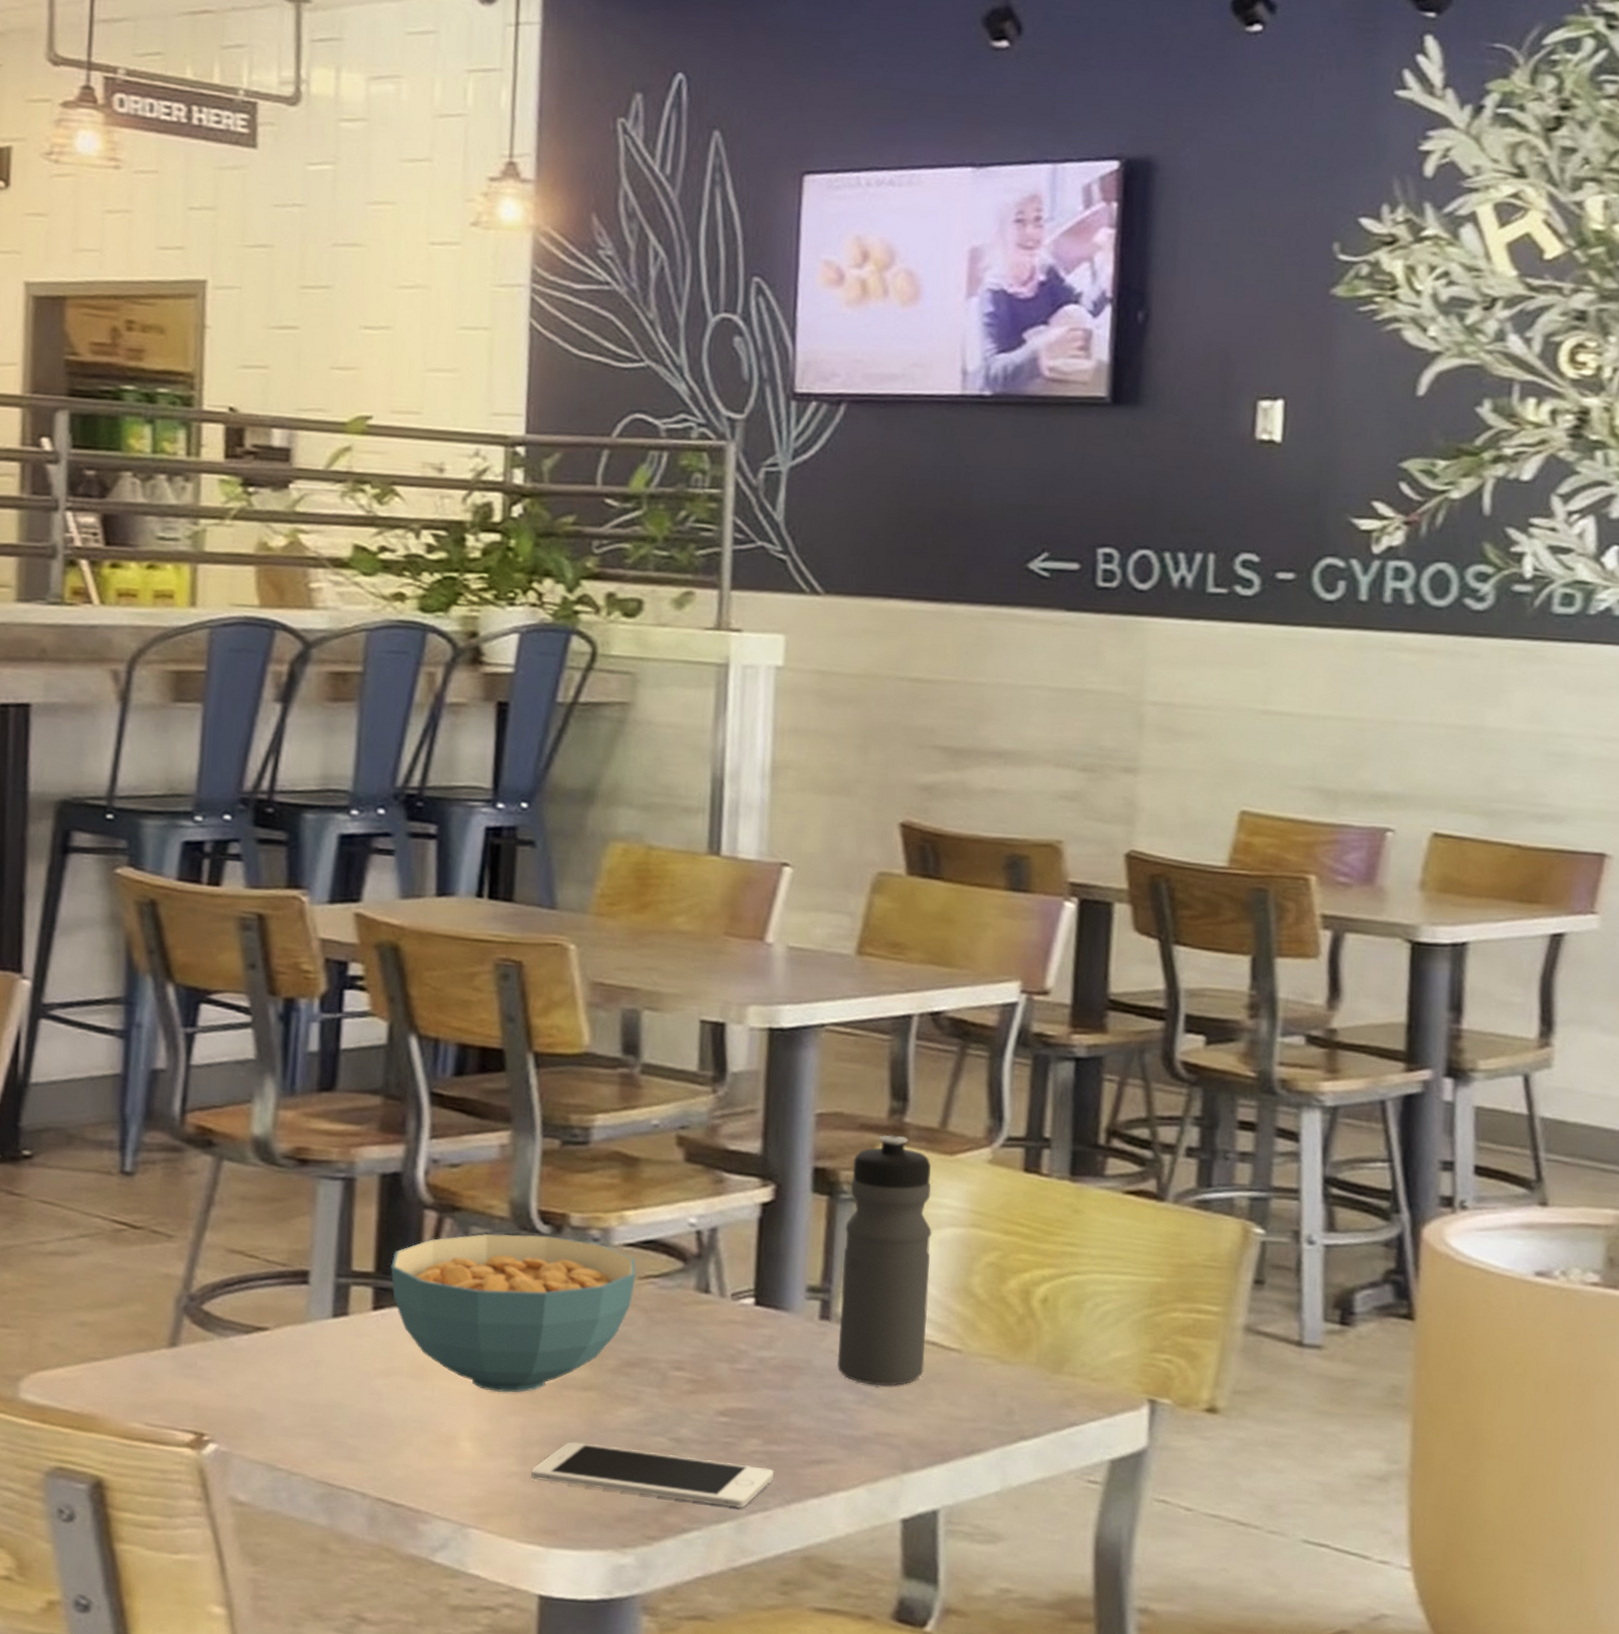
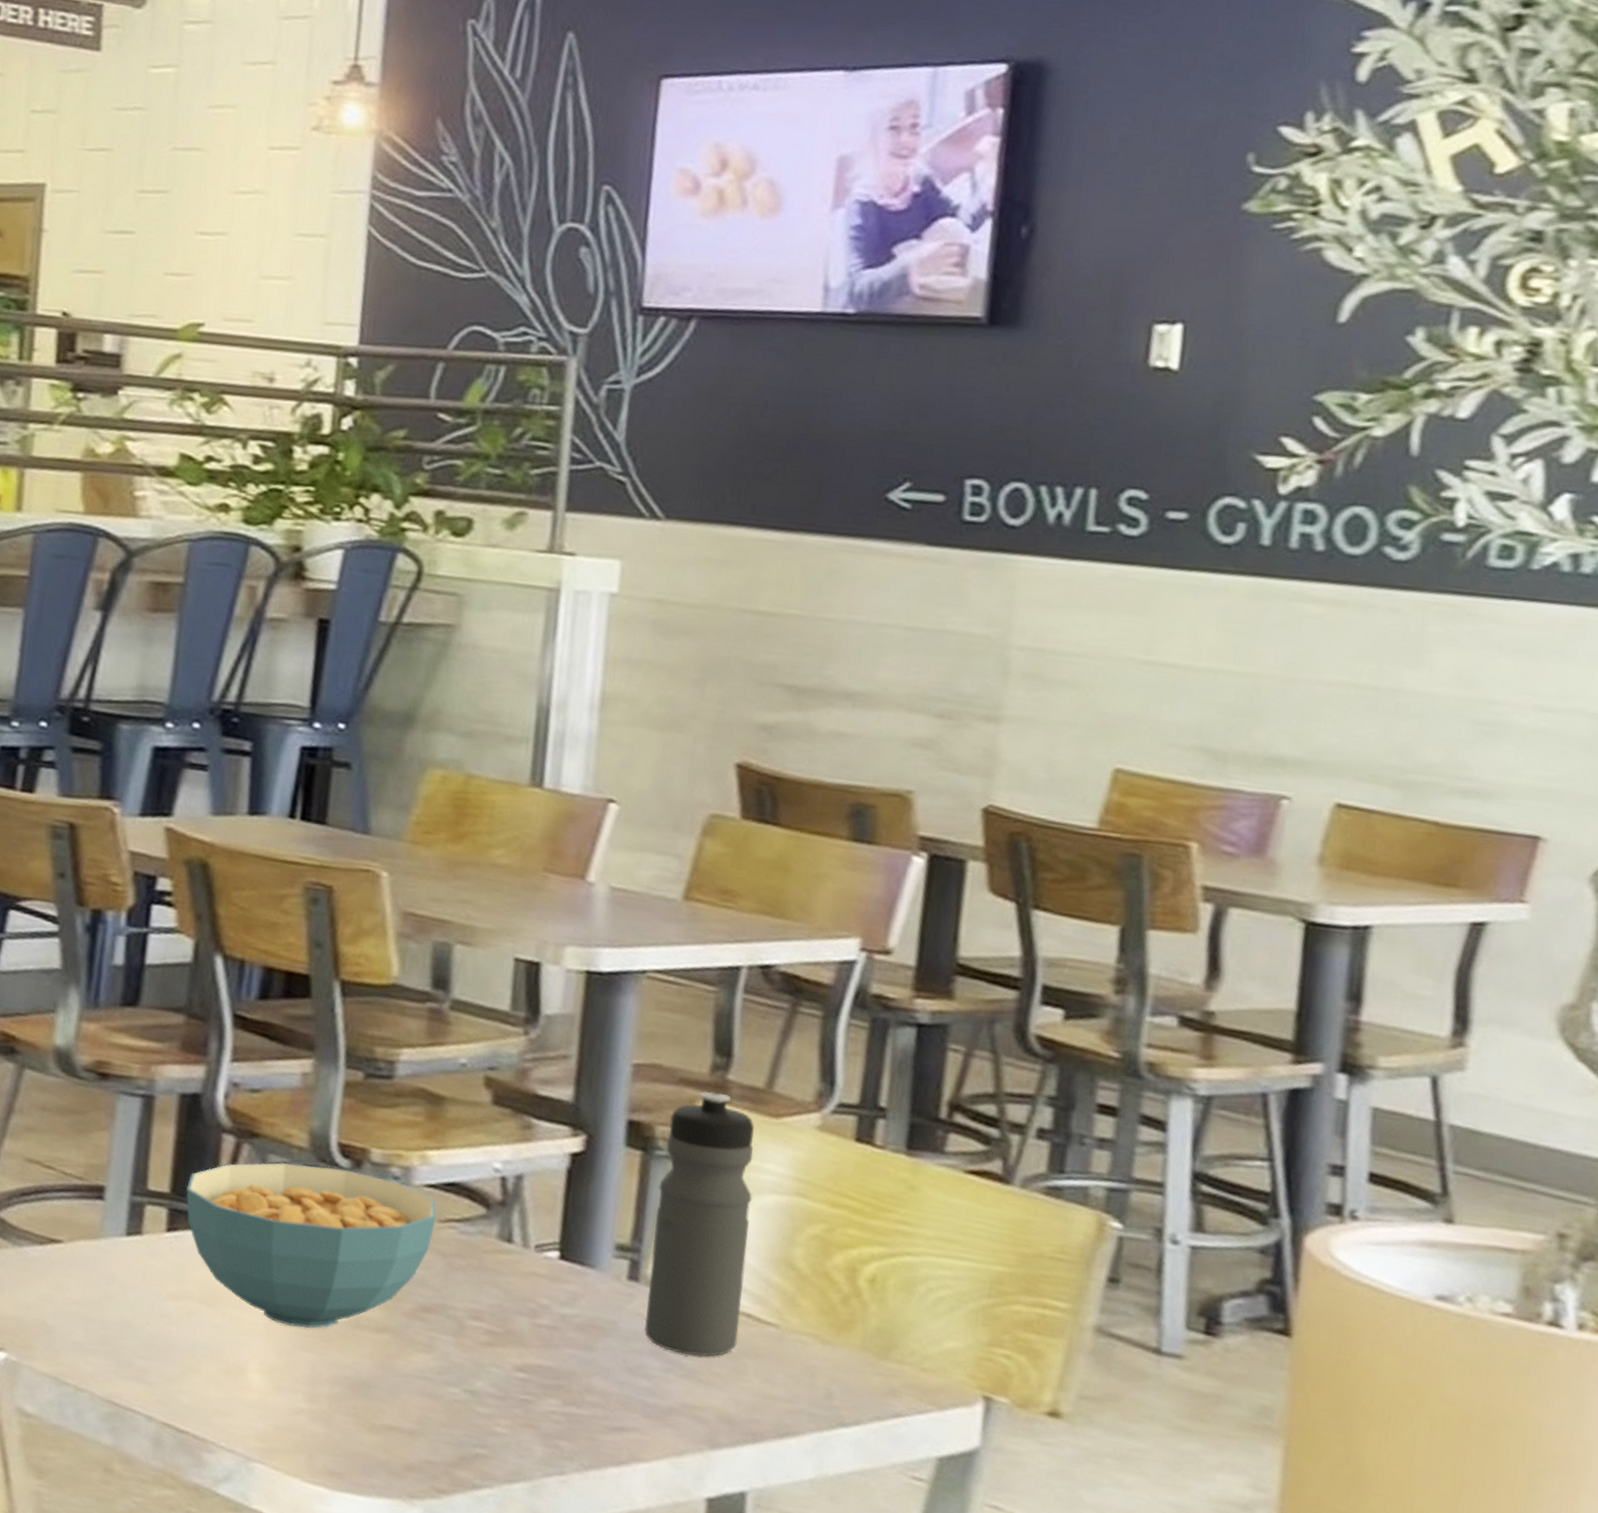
cell phone: present [531,1442,775,1508] -> none [319,1384,573,1470]

